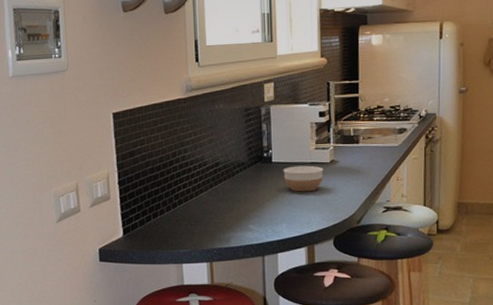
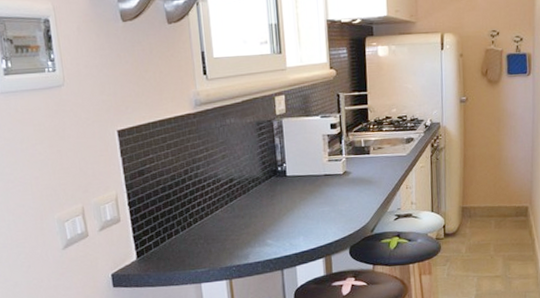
bowl: present [283,165,324,192] -> none [297,177,337,205]

